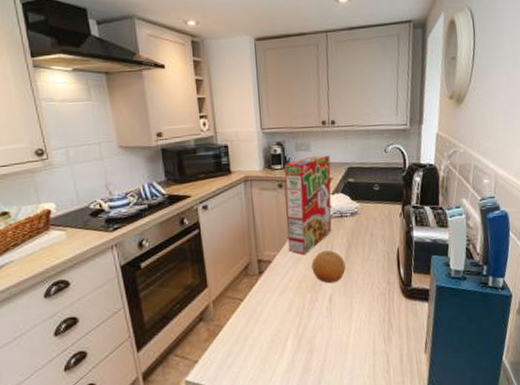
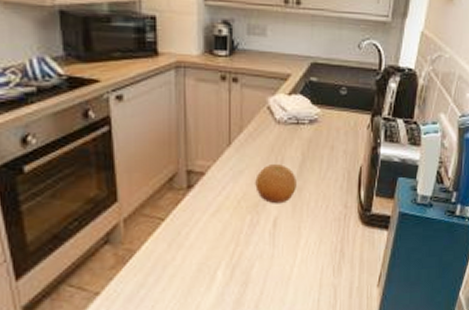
cereal box: present [284,155,332,255] -> none [227,43,290,167]

